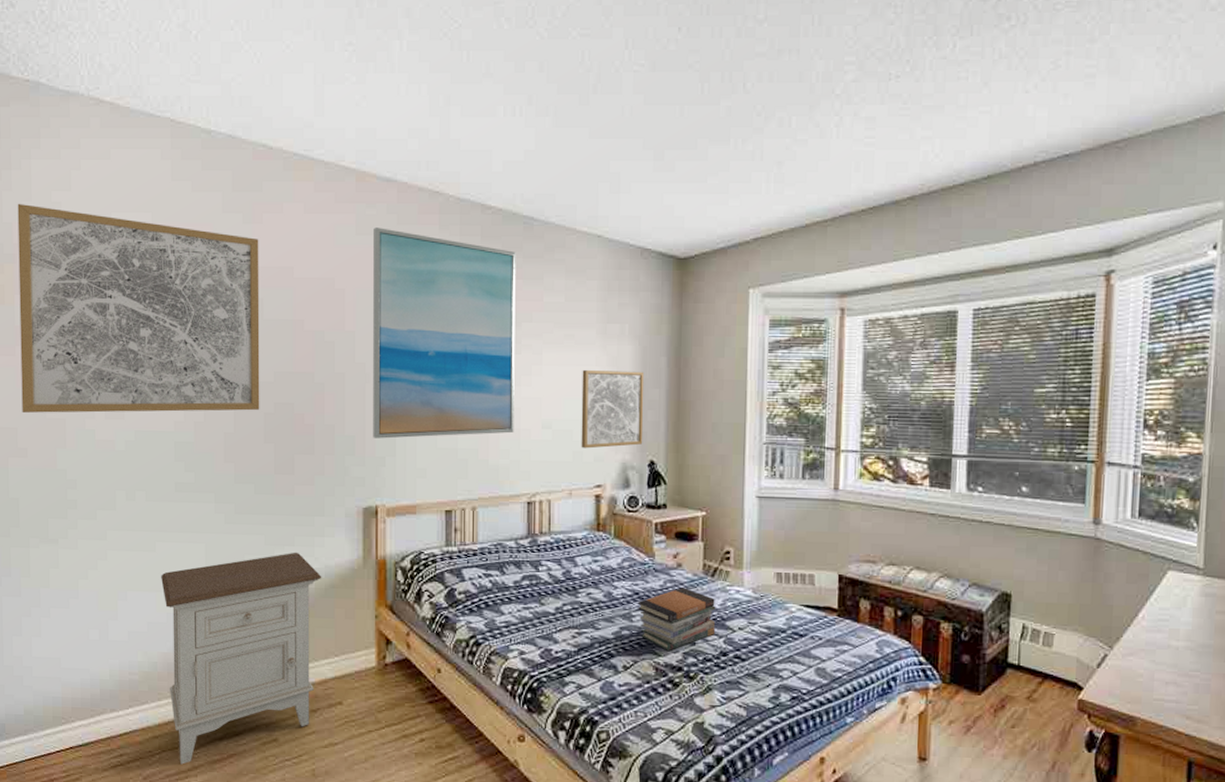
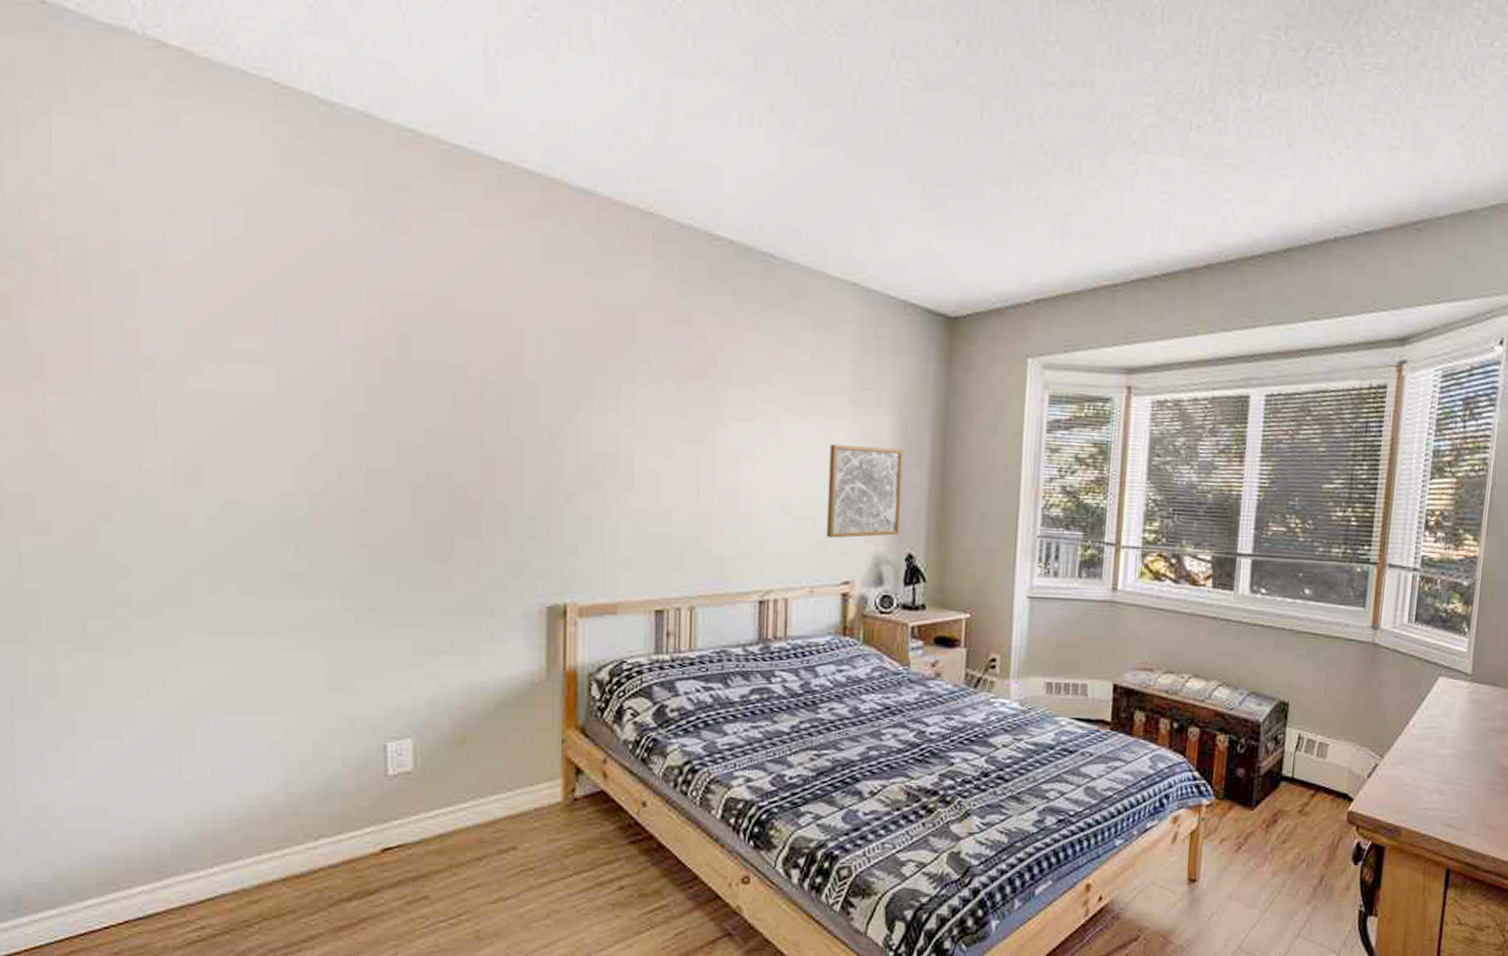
wall art: present [17,203,260,413] -> none [30,177,405,480]
nightstand: present [161,552,322,765] -> none [261,661,491,935]
wall art: present [373,228,516,439] -> none [561,252,751,521]
book stack: present [637,587,716,651] -> none [887,700,978,772]

